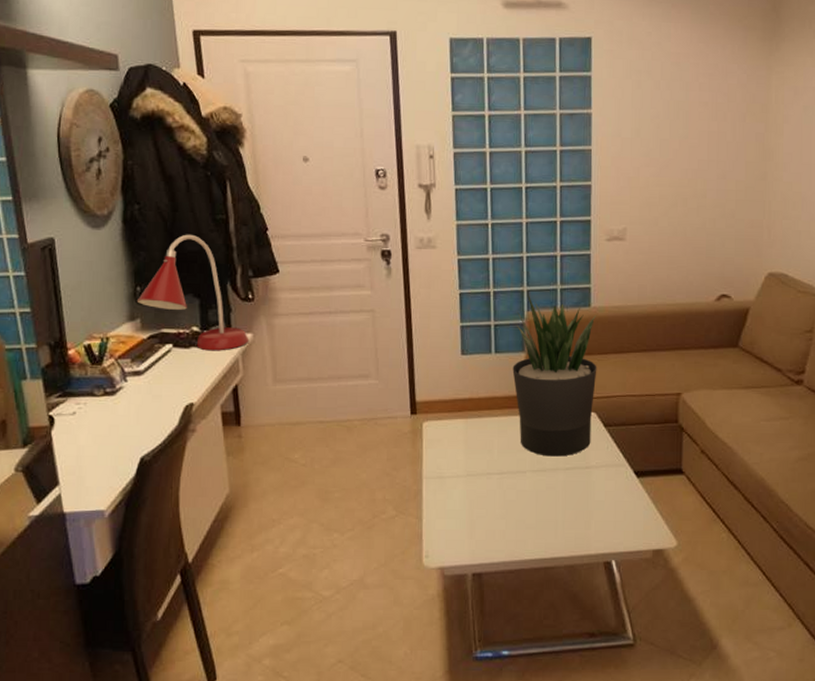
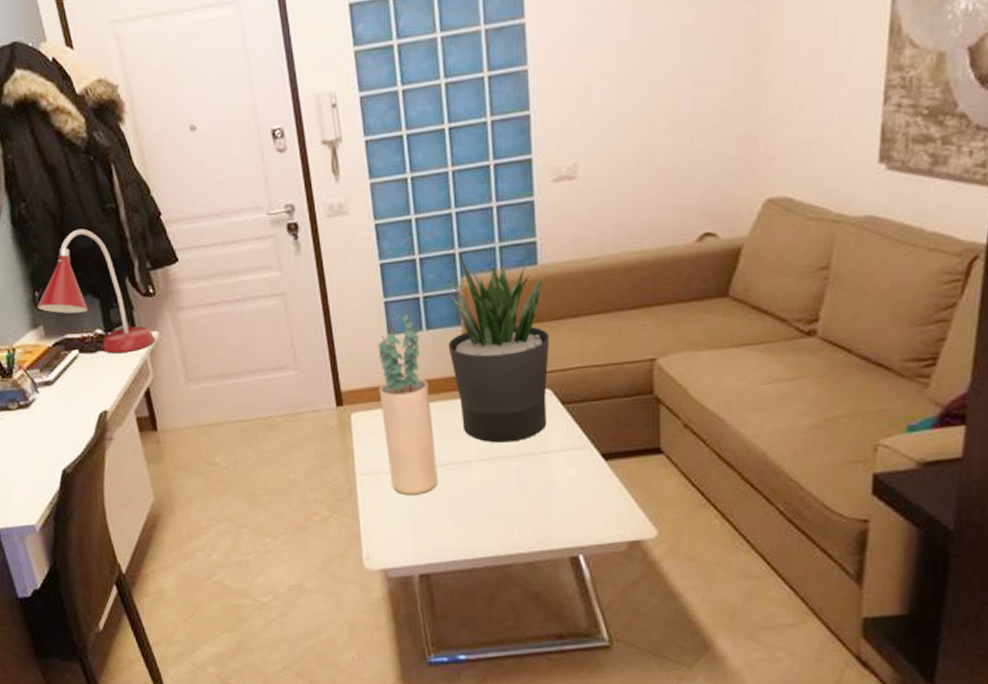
vase: none [449,330,495,499] -> present [377,304,438,495]

